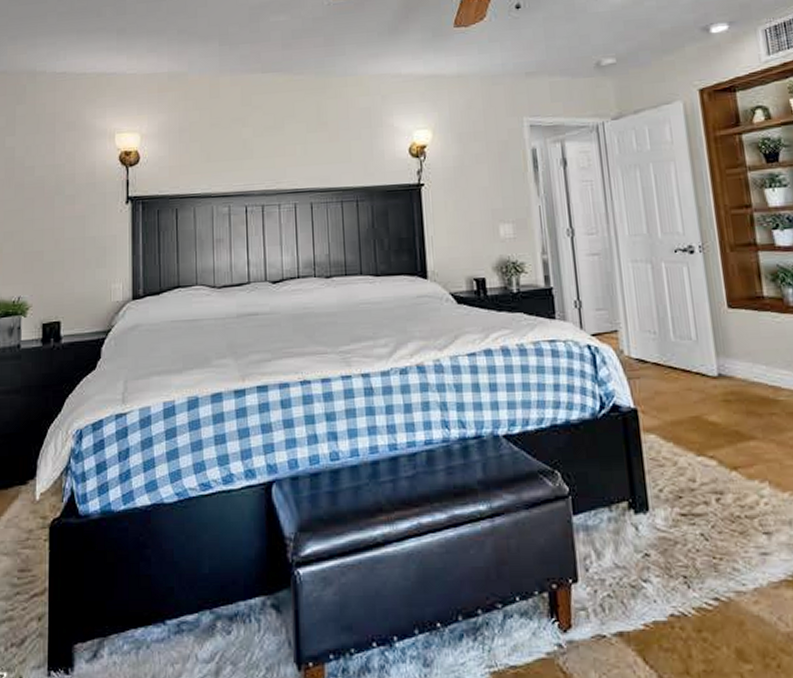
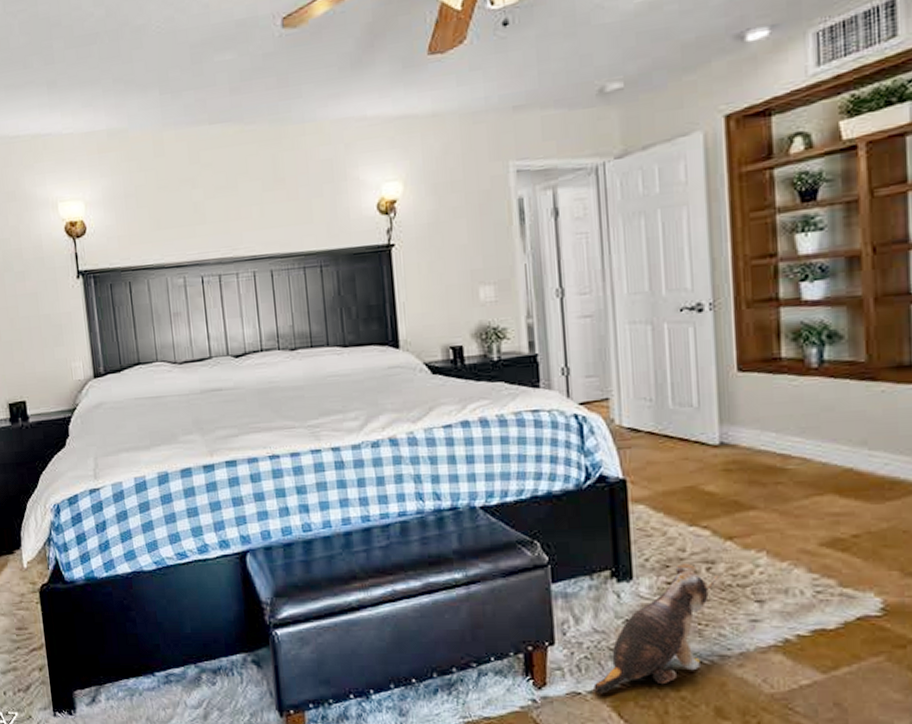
plush toy: none [617,494,728,636] -> present [593,563,719,694]

